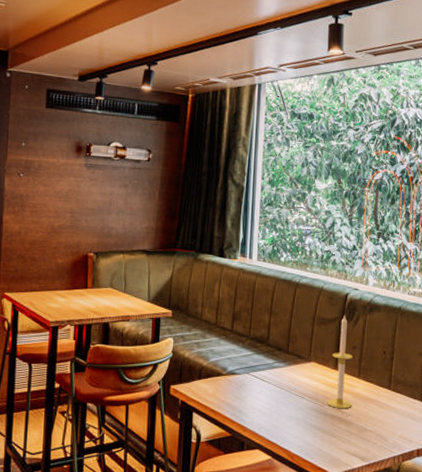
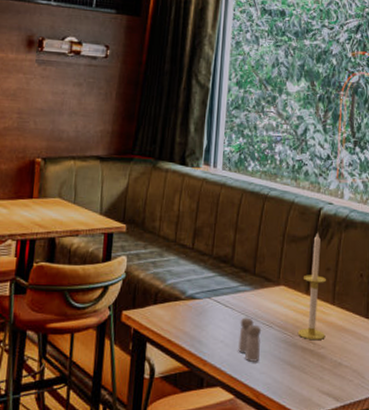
salt and pepper shaker: none [274,390,294,429] -> present [238,317,261,363]

